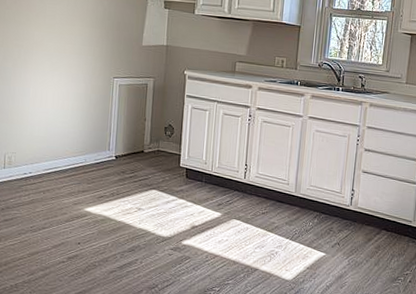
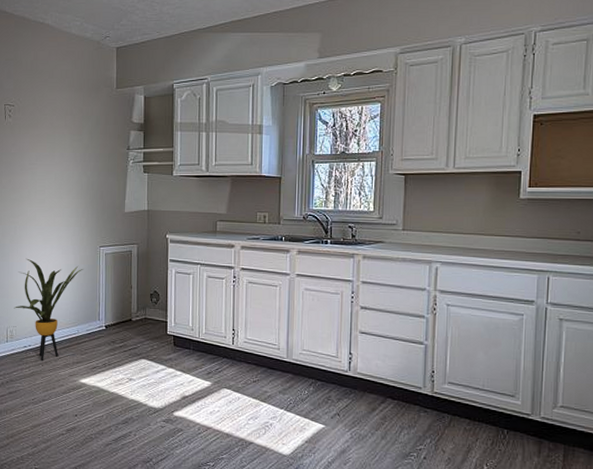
house plant: none [14,83,94,188] -> present [14,258,83,361]

